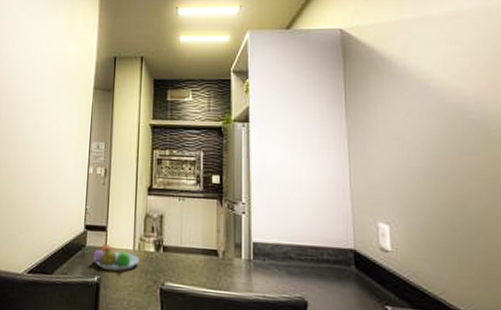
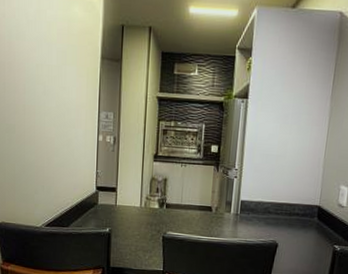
fruit bowl: present [93,244,140,271] -> none [104,202,146,224]

